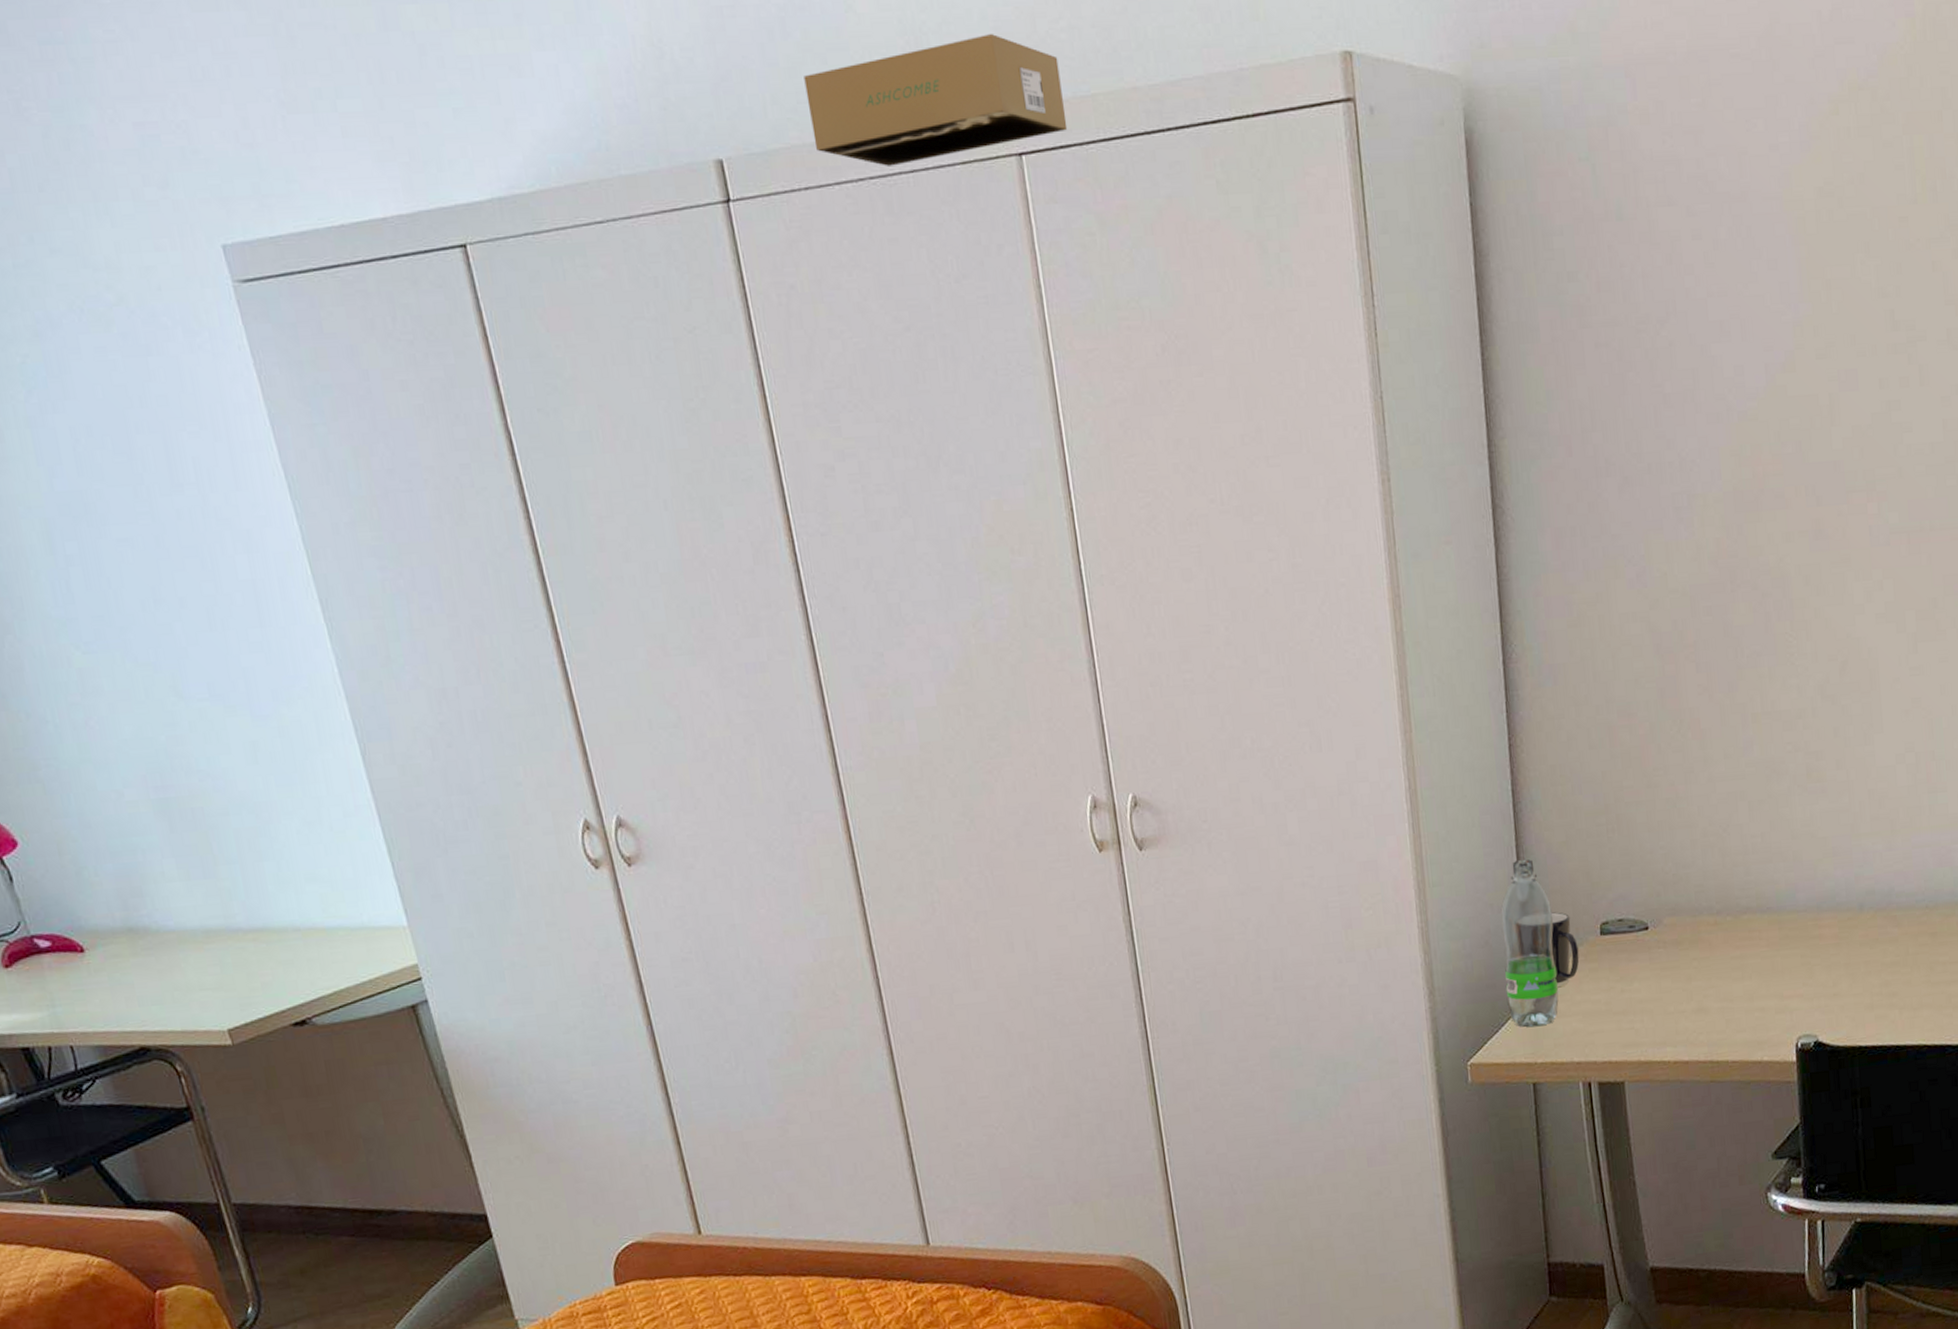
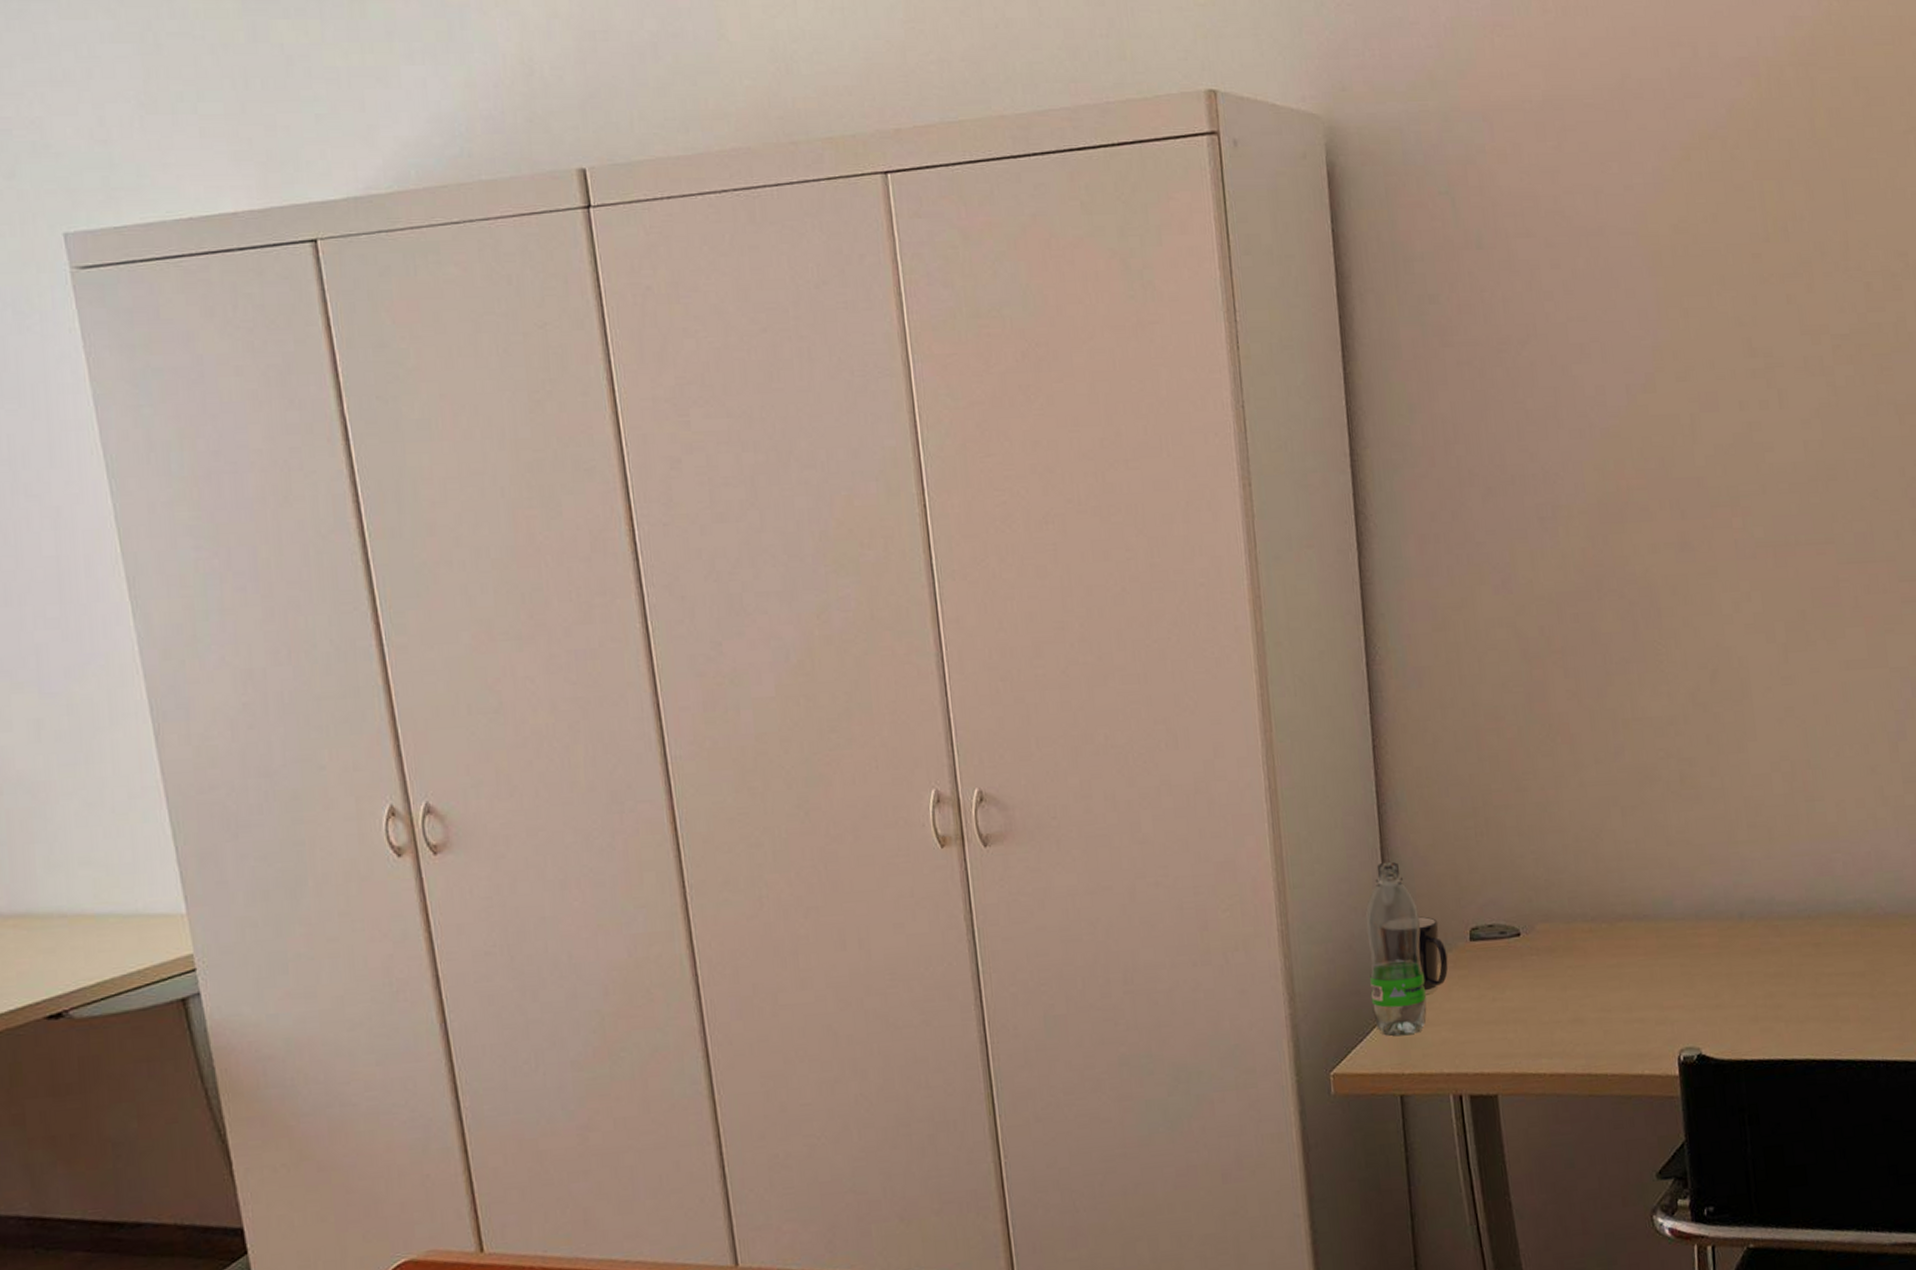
box: present [804,34,1068,166] -> none [673,64,934,180]

